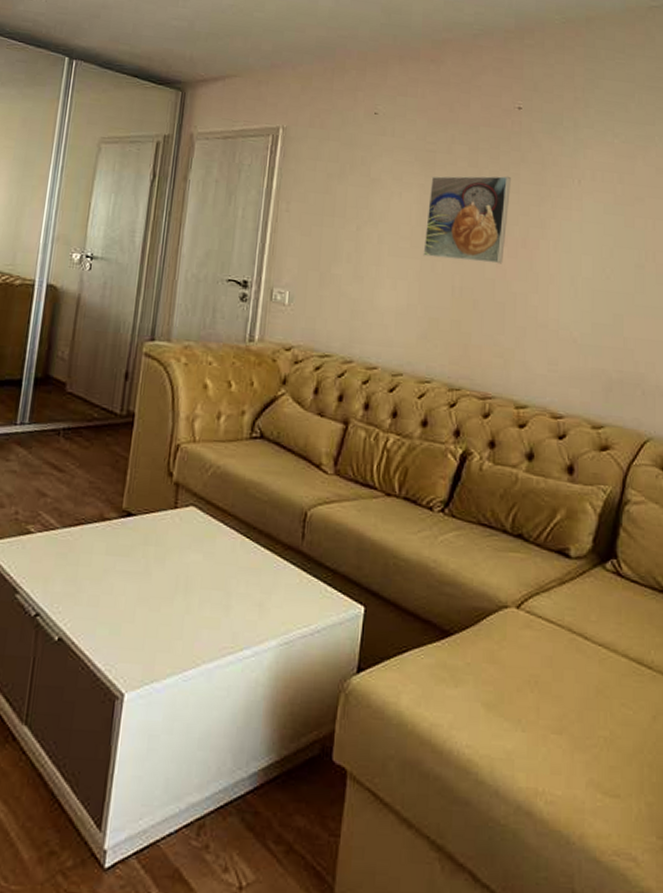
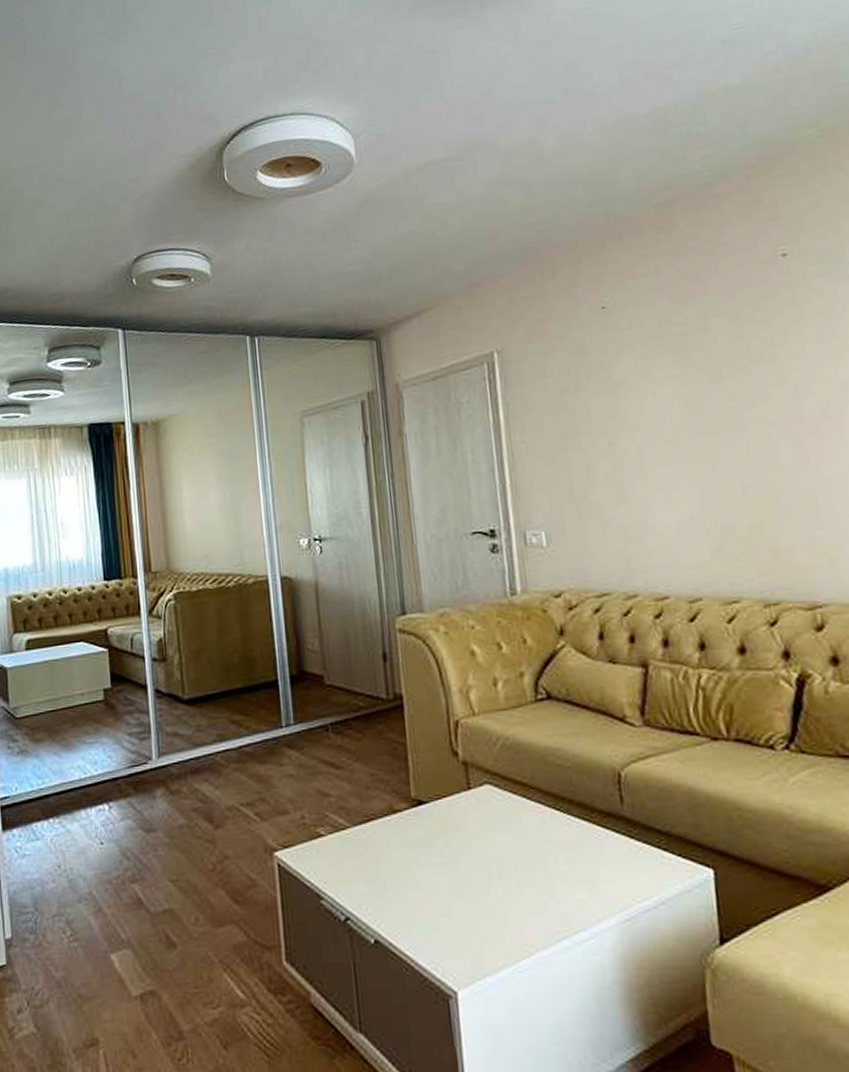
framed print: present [423,175,511,264] -> none [687,339,802,458]

